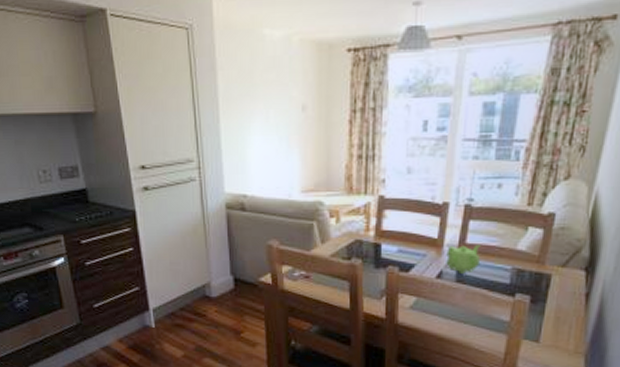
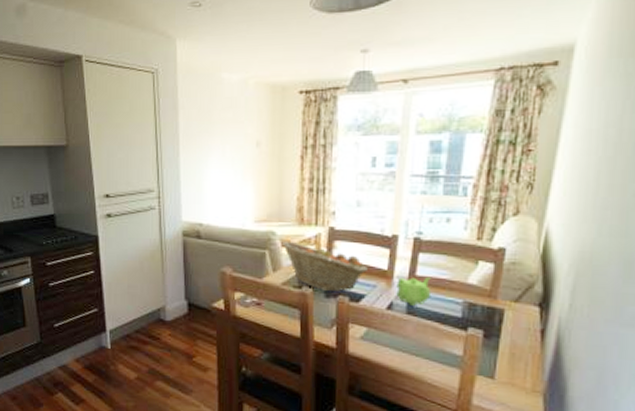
fruit basket: none [329,211,418,262] -> present [281,241,368,291]

